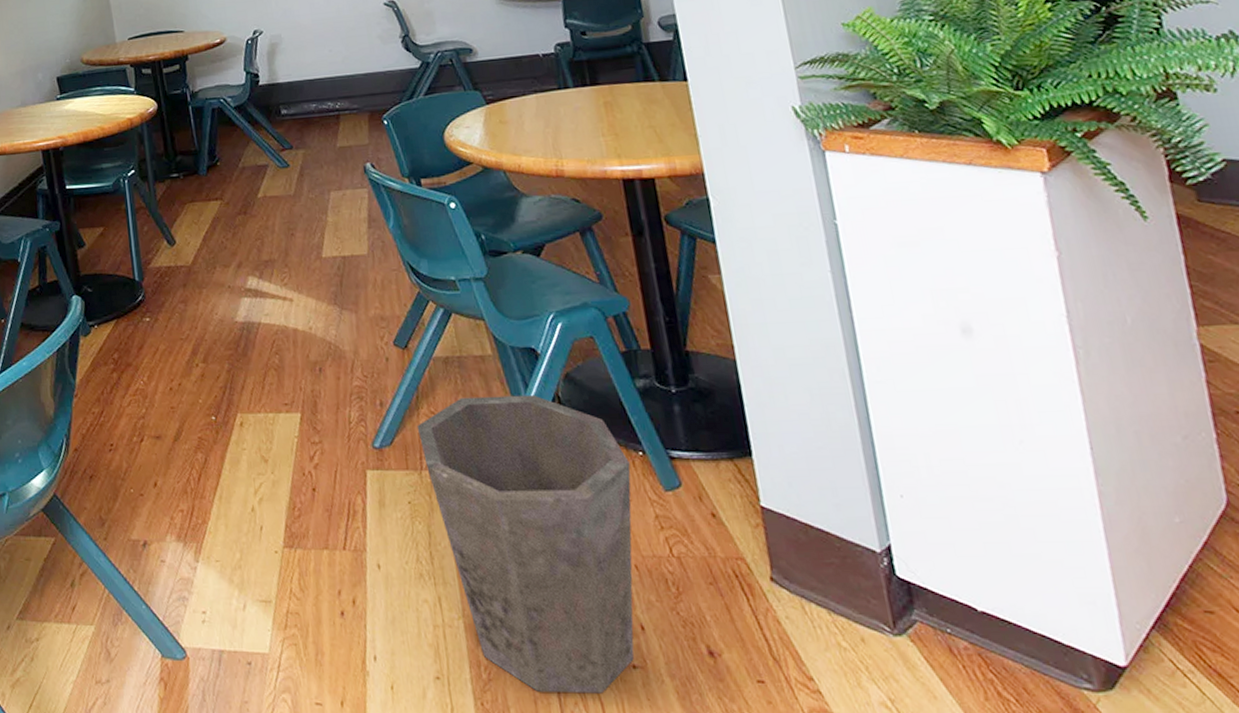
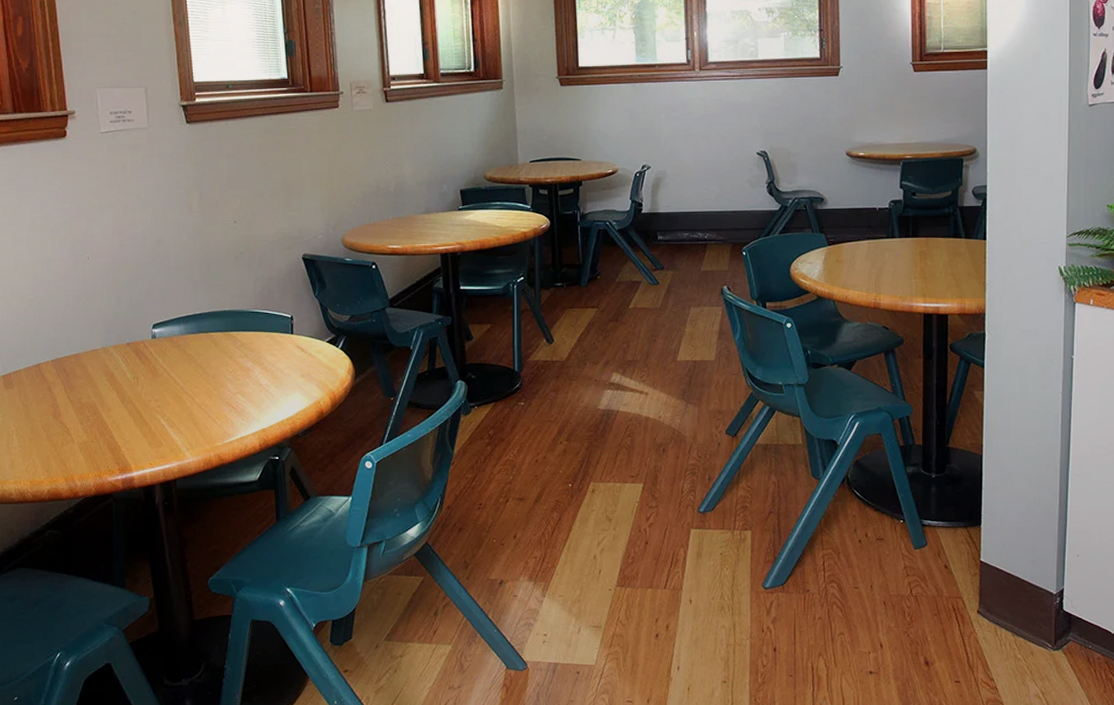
waste bin: present [416,394,634,694] -> none [735,475,892,692]

